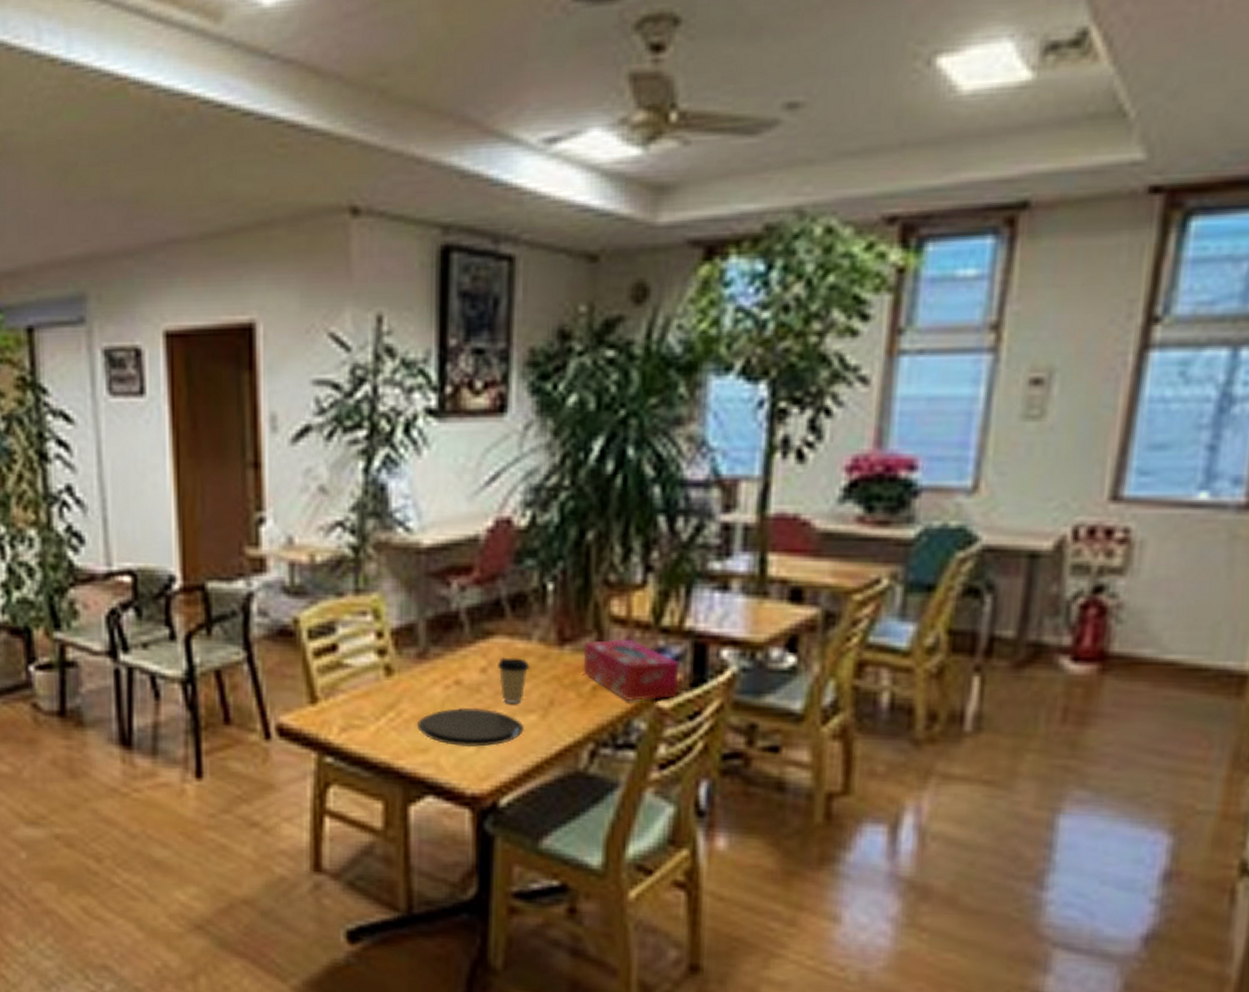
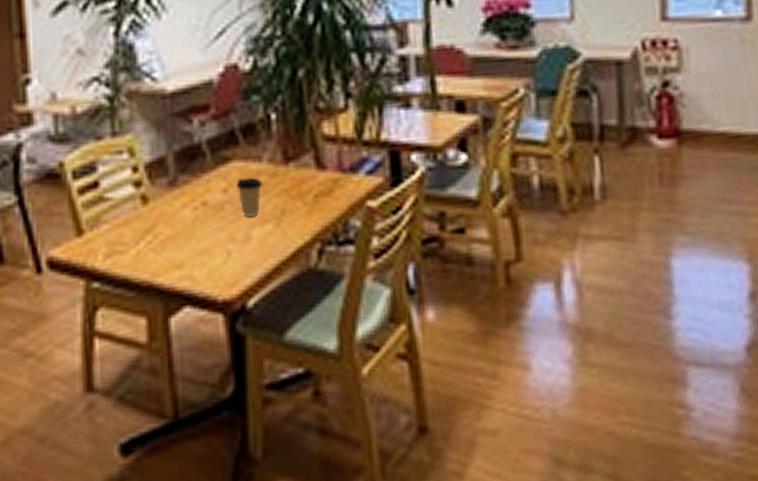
plate: present [417,707,524,748] -> none [172,224,263,259]
tissue box: present [583,639,680,701] -> none [304,153,382,204]

